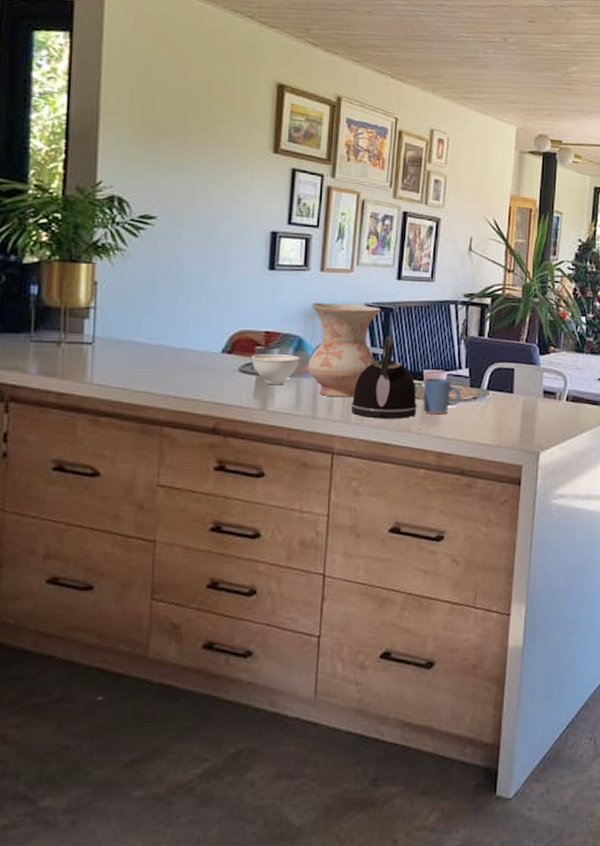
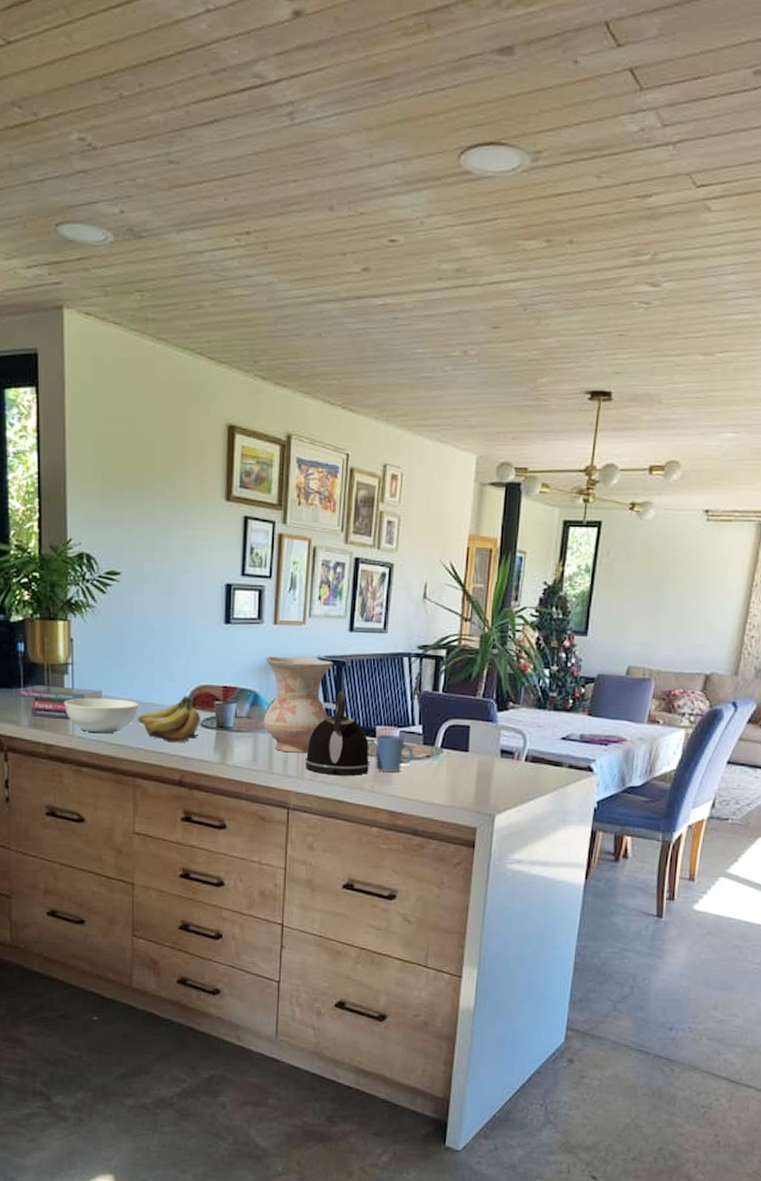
books: none [26,330,129,366] -> present [17,685,102,719]
bowl: none [81,343,171,381] -> present [63,697,140,734]
fruit: none [167,341,240,389] -> present [137,696,201,743]
bowl: present [251,353,300,385] -> none [211,708,256,740]

